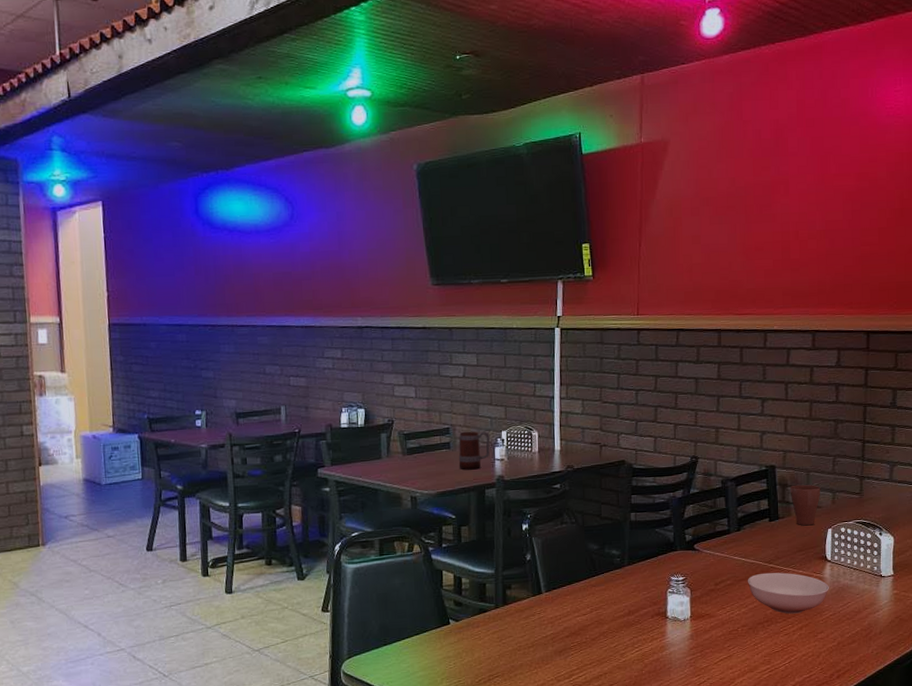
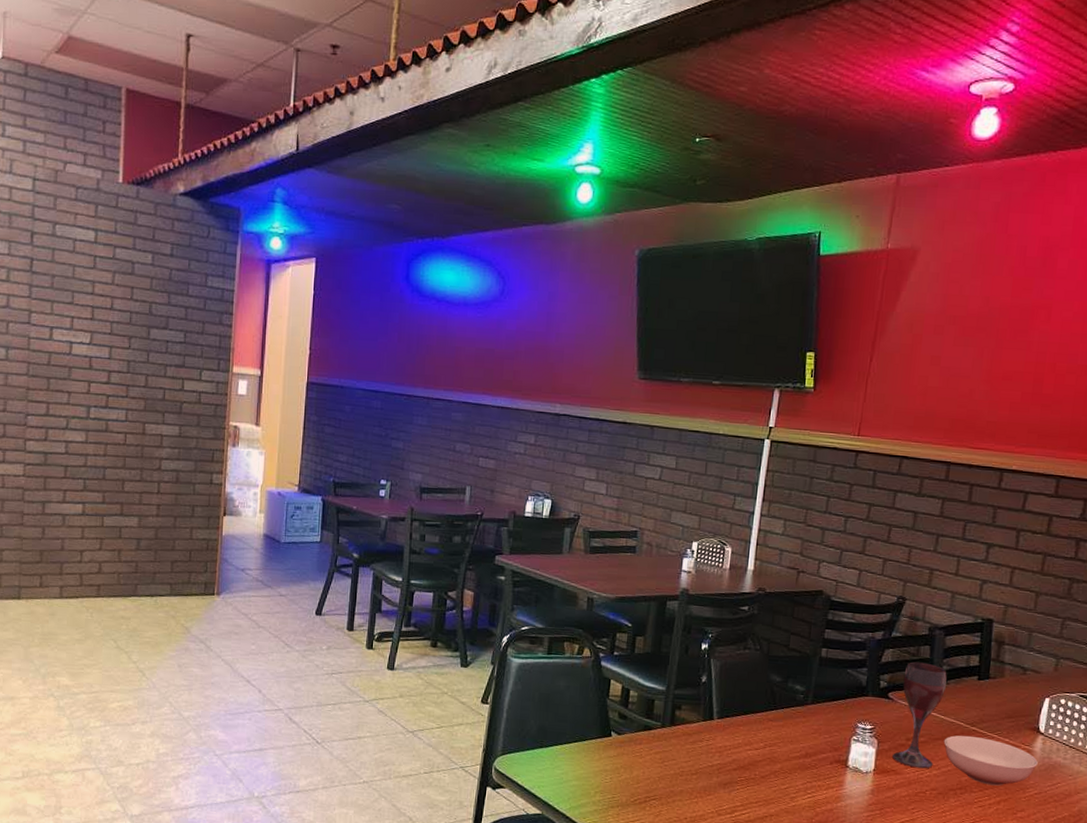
beer mug: present [458,431,490,470] -> none [642,537,679,579]
cup: none [704,513,743,609] -> present [891,661,947,769]
cup: present [789,484,821,526] -> none [1006,643,1043,692]

